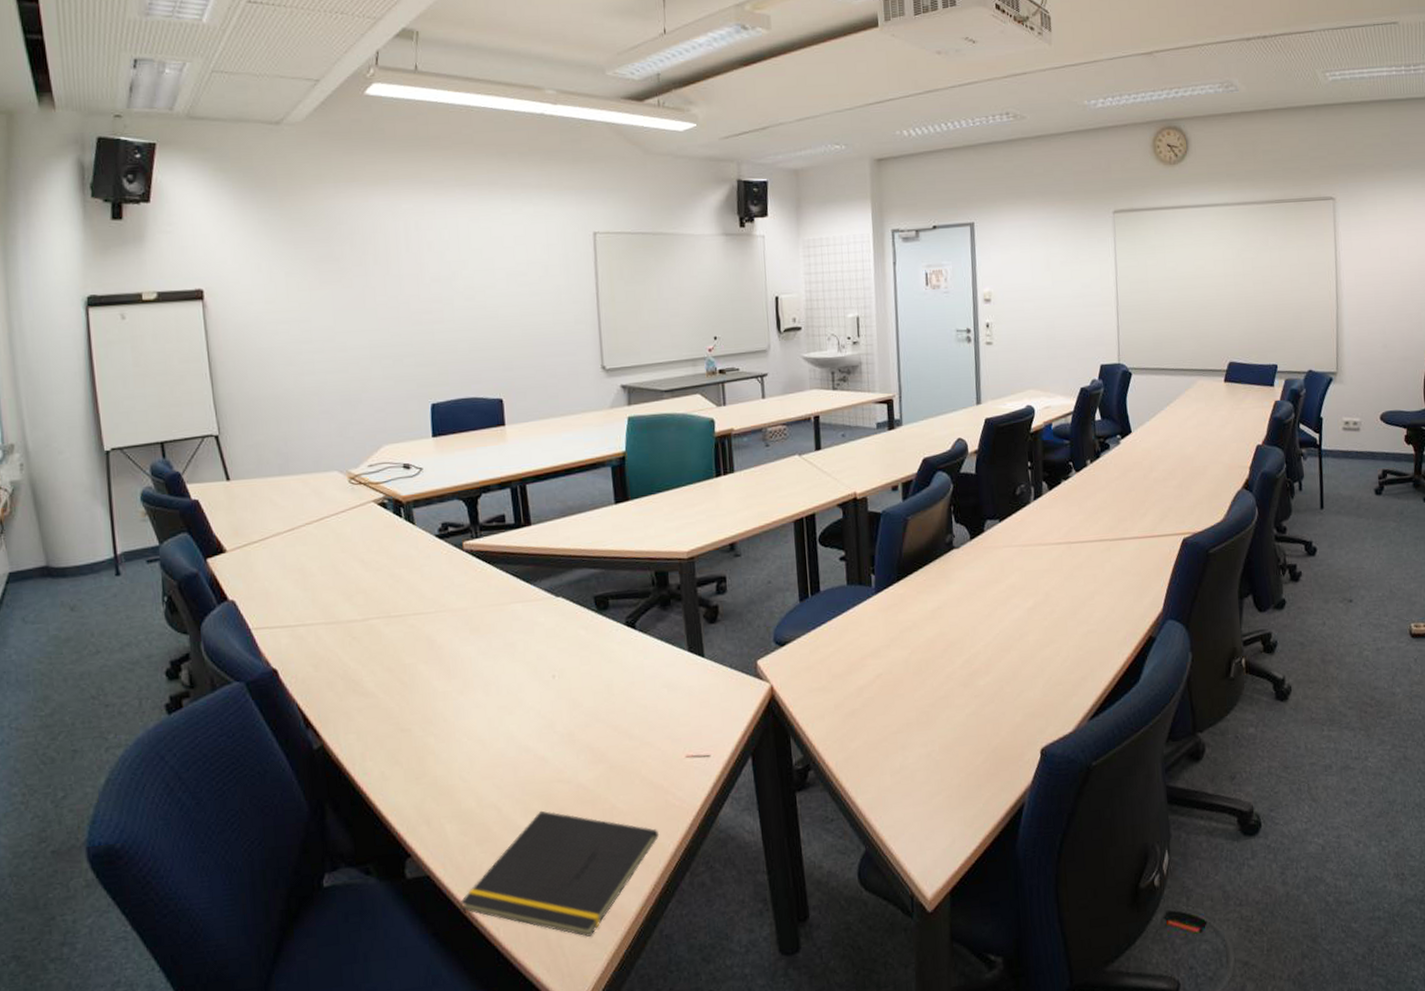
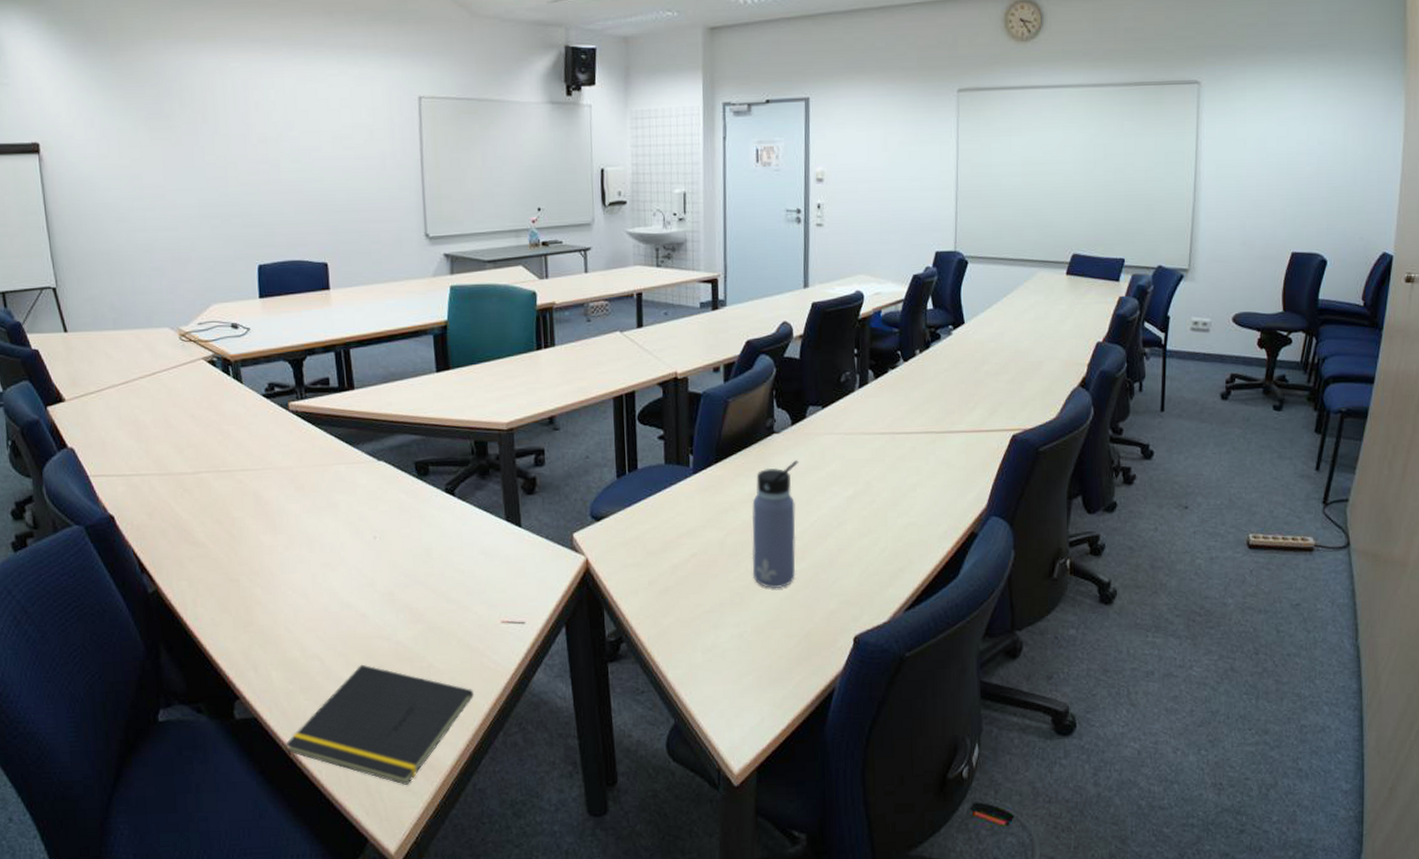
water bottle: none [935,574,981,706] -> present [751,460,799,589]

